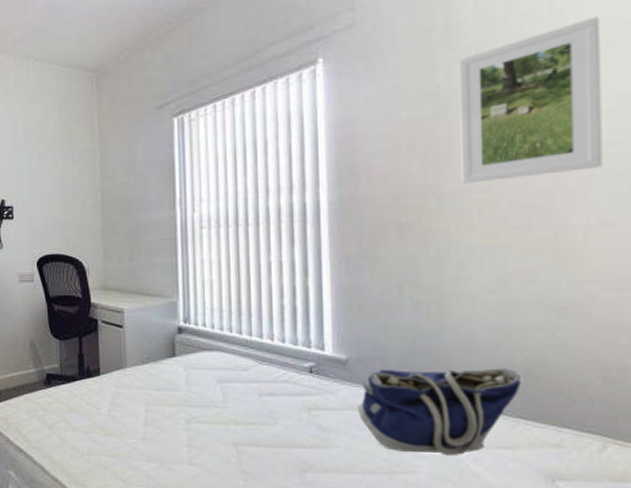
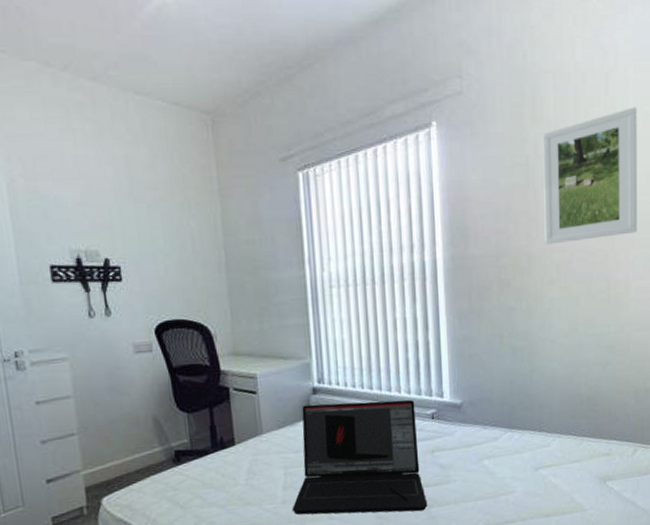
laptop: none [151,344,302,474] -> present [292,400,428,515]
tote bag: present [356,368,522,456] -> none [470,398,586,477]

